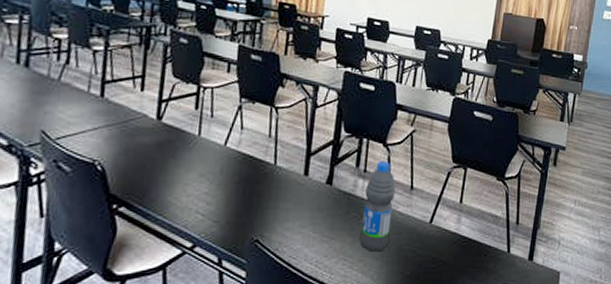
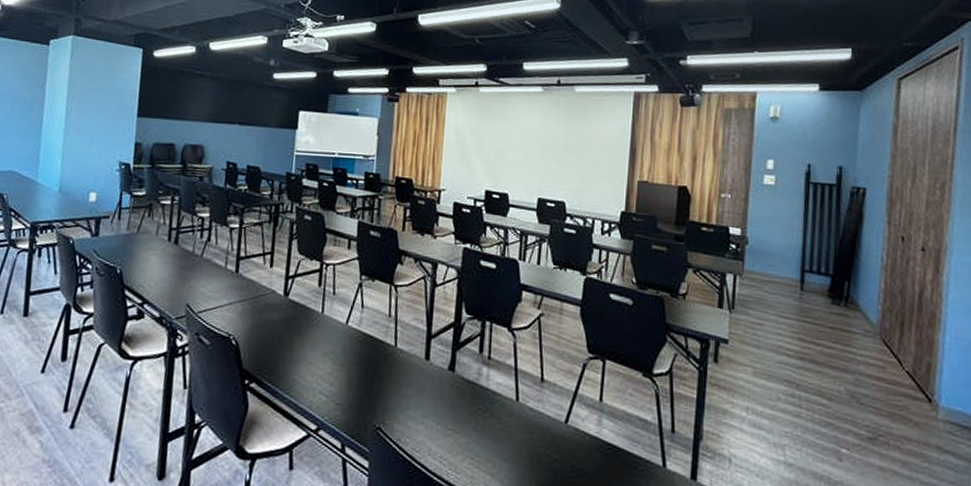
water bottle: present [359,160,396,252] -> none [486,347,524,452]

